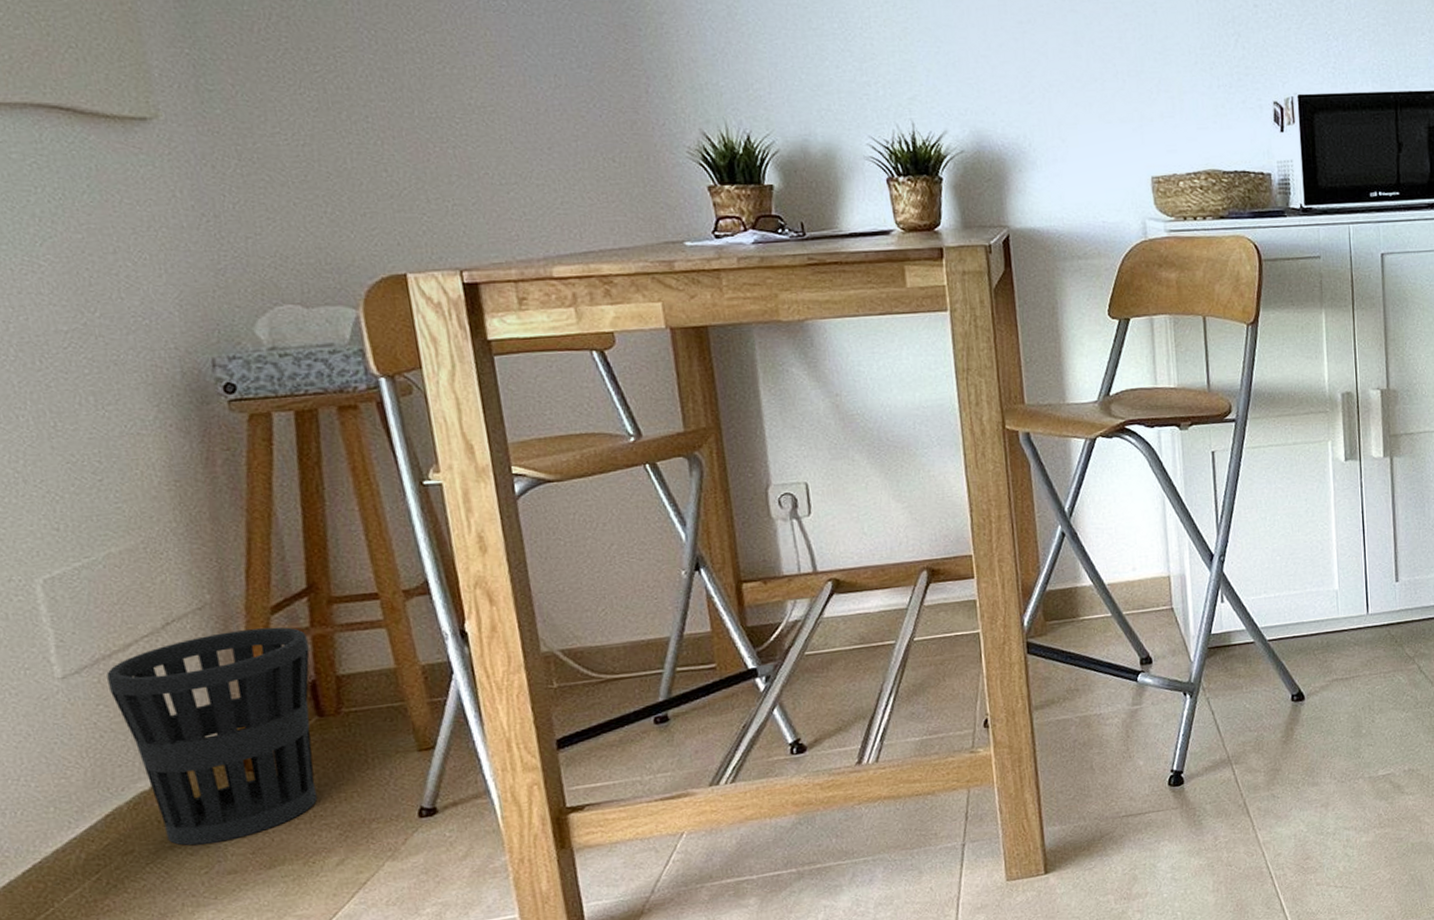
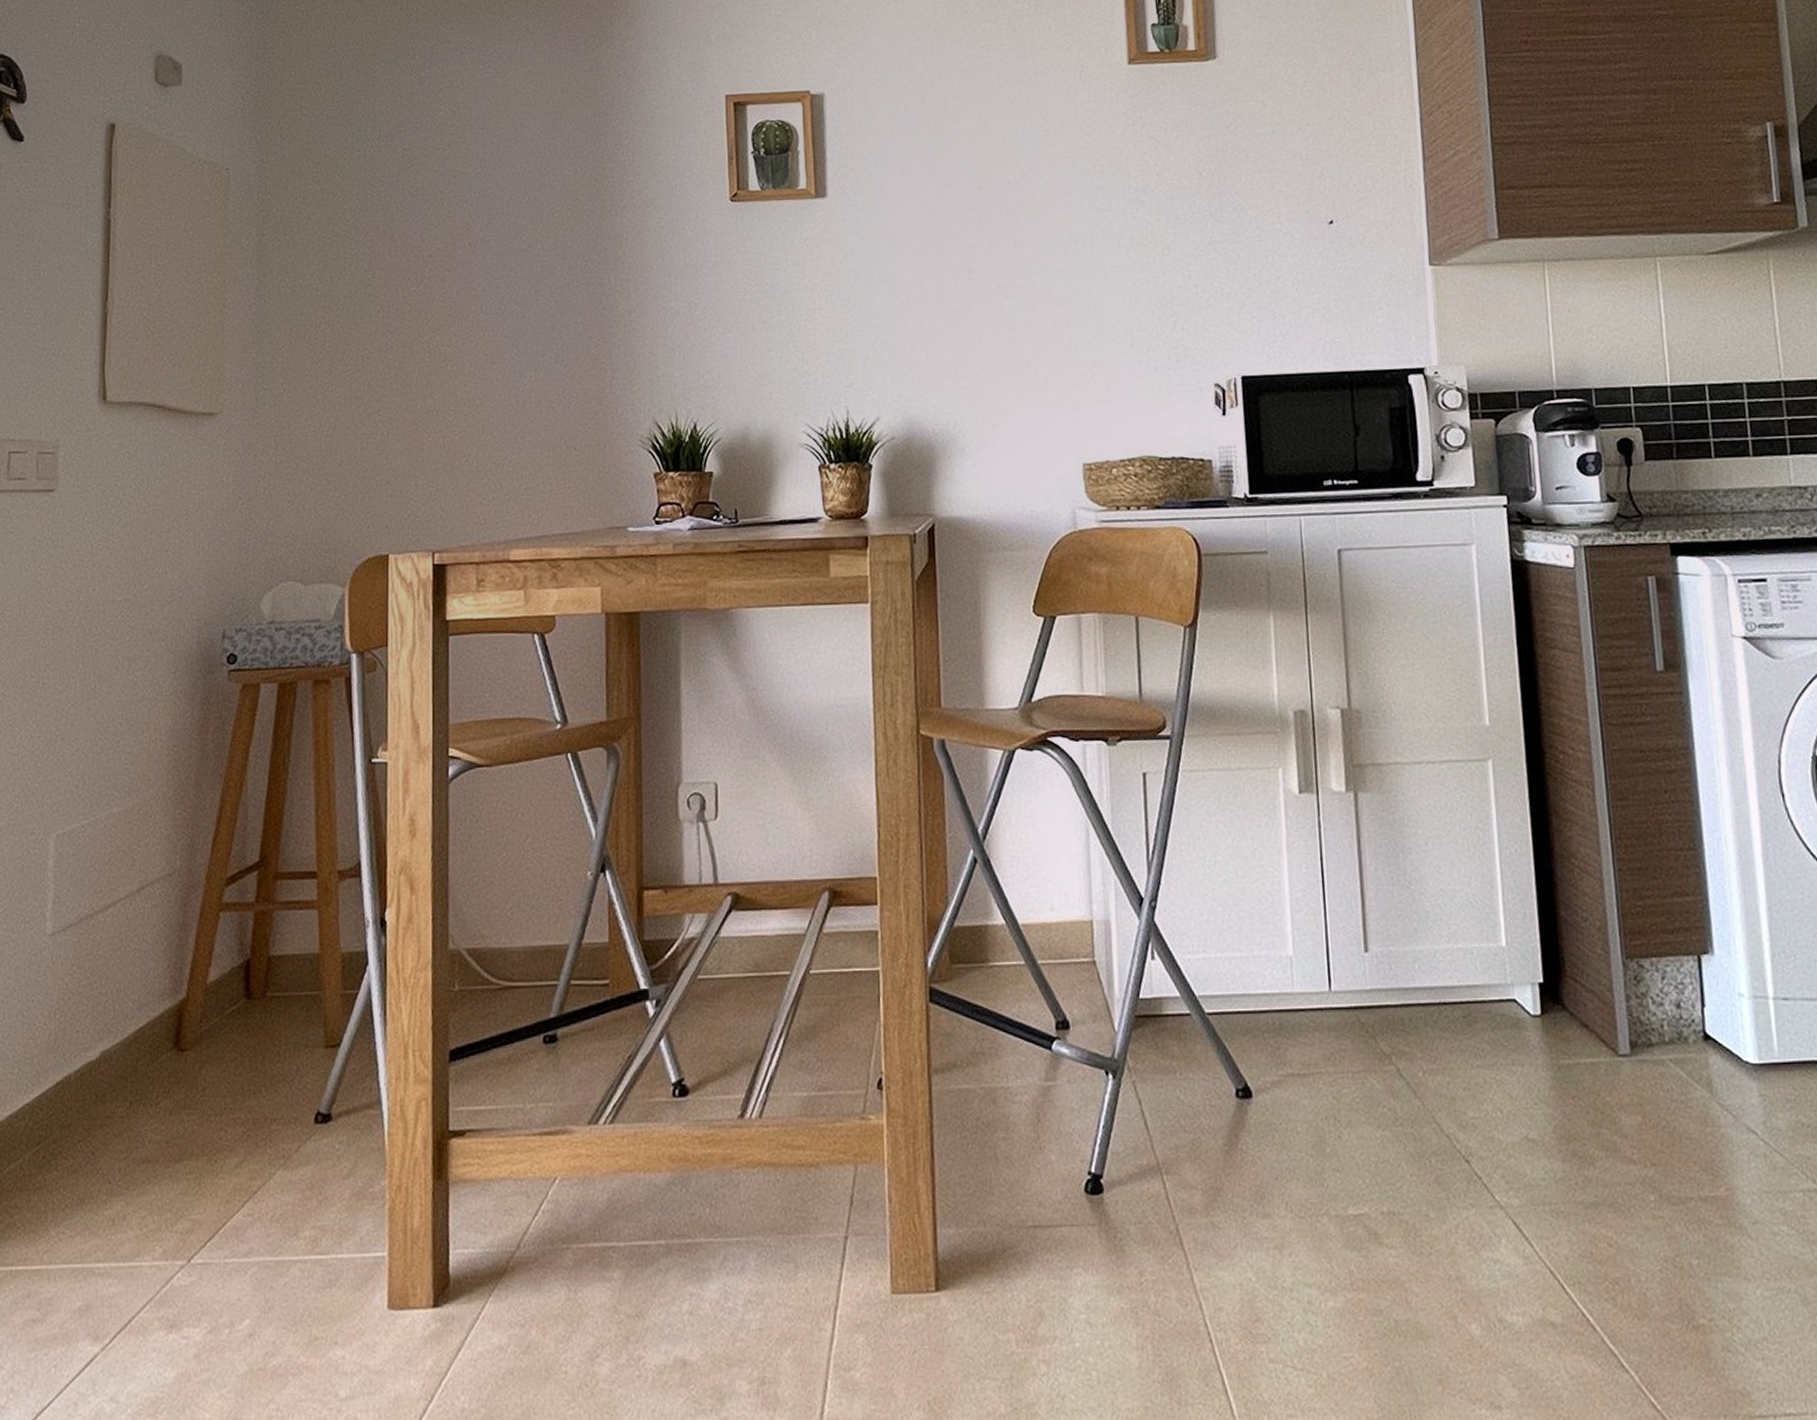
wastebasket: present [106,627,318,846] -> none [85,899,250,1126]

